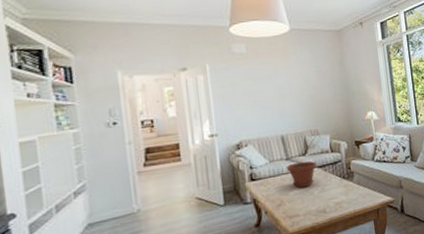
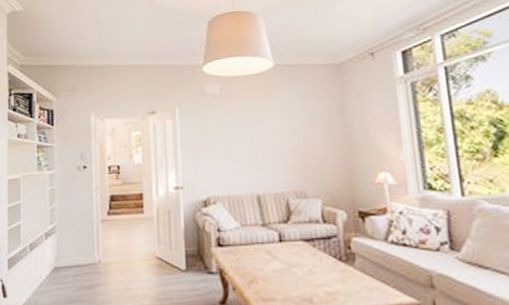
plant pot: present [286,161,317,188] -> none [261,230,303,265]

